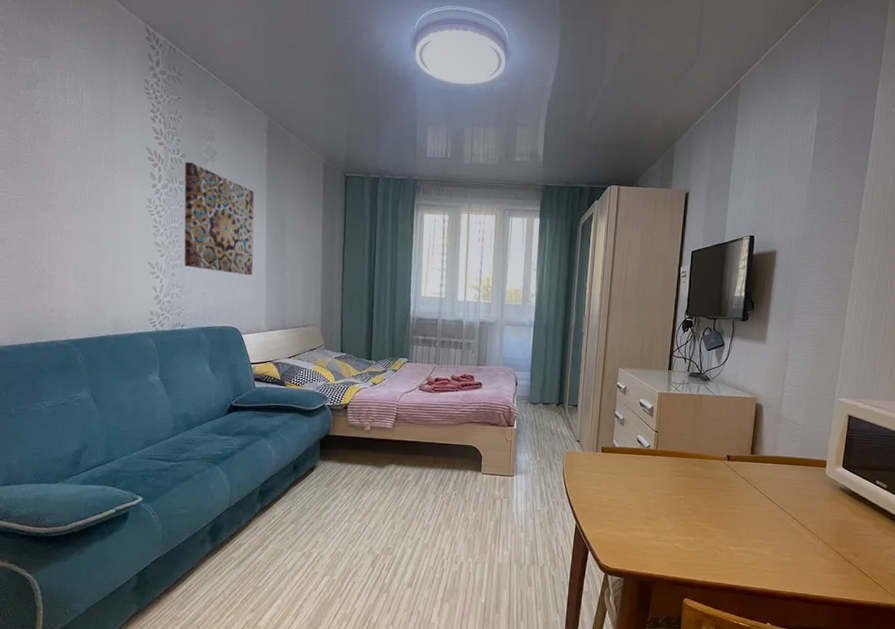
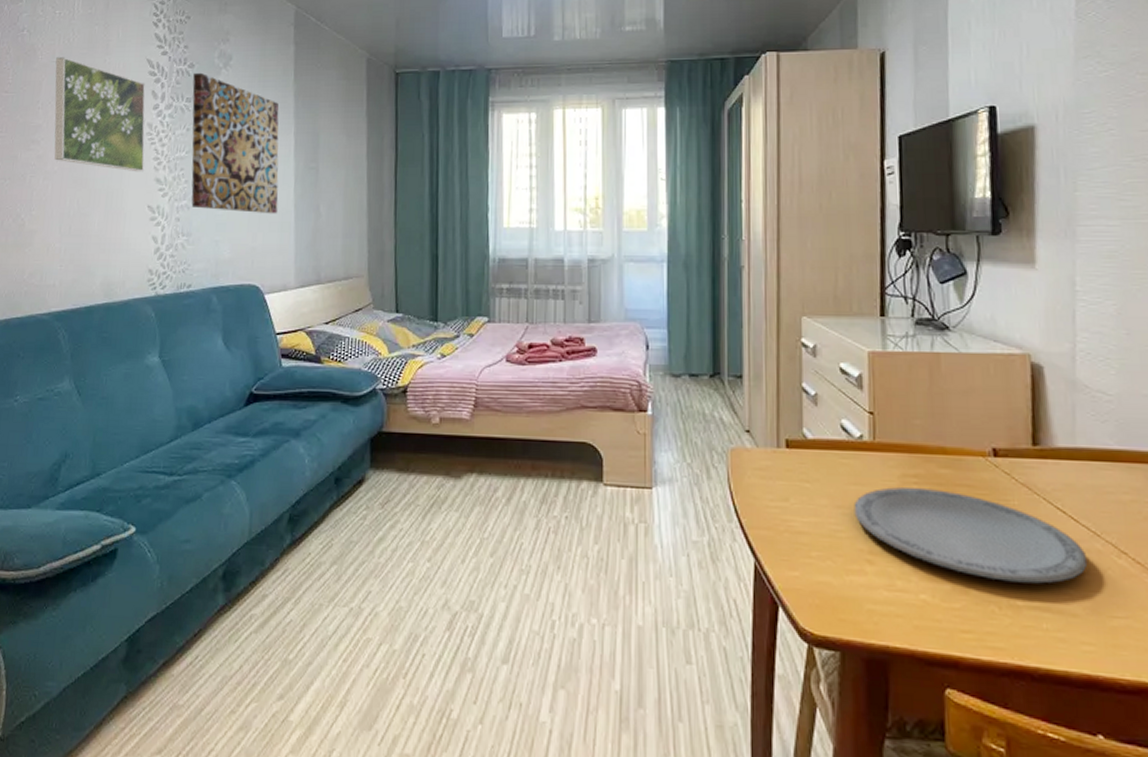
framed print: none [67,138,145,236] -> present [54,57,145,172]
plate: none [640,478,774,537] -> present [853,487,1088,584]

